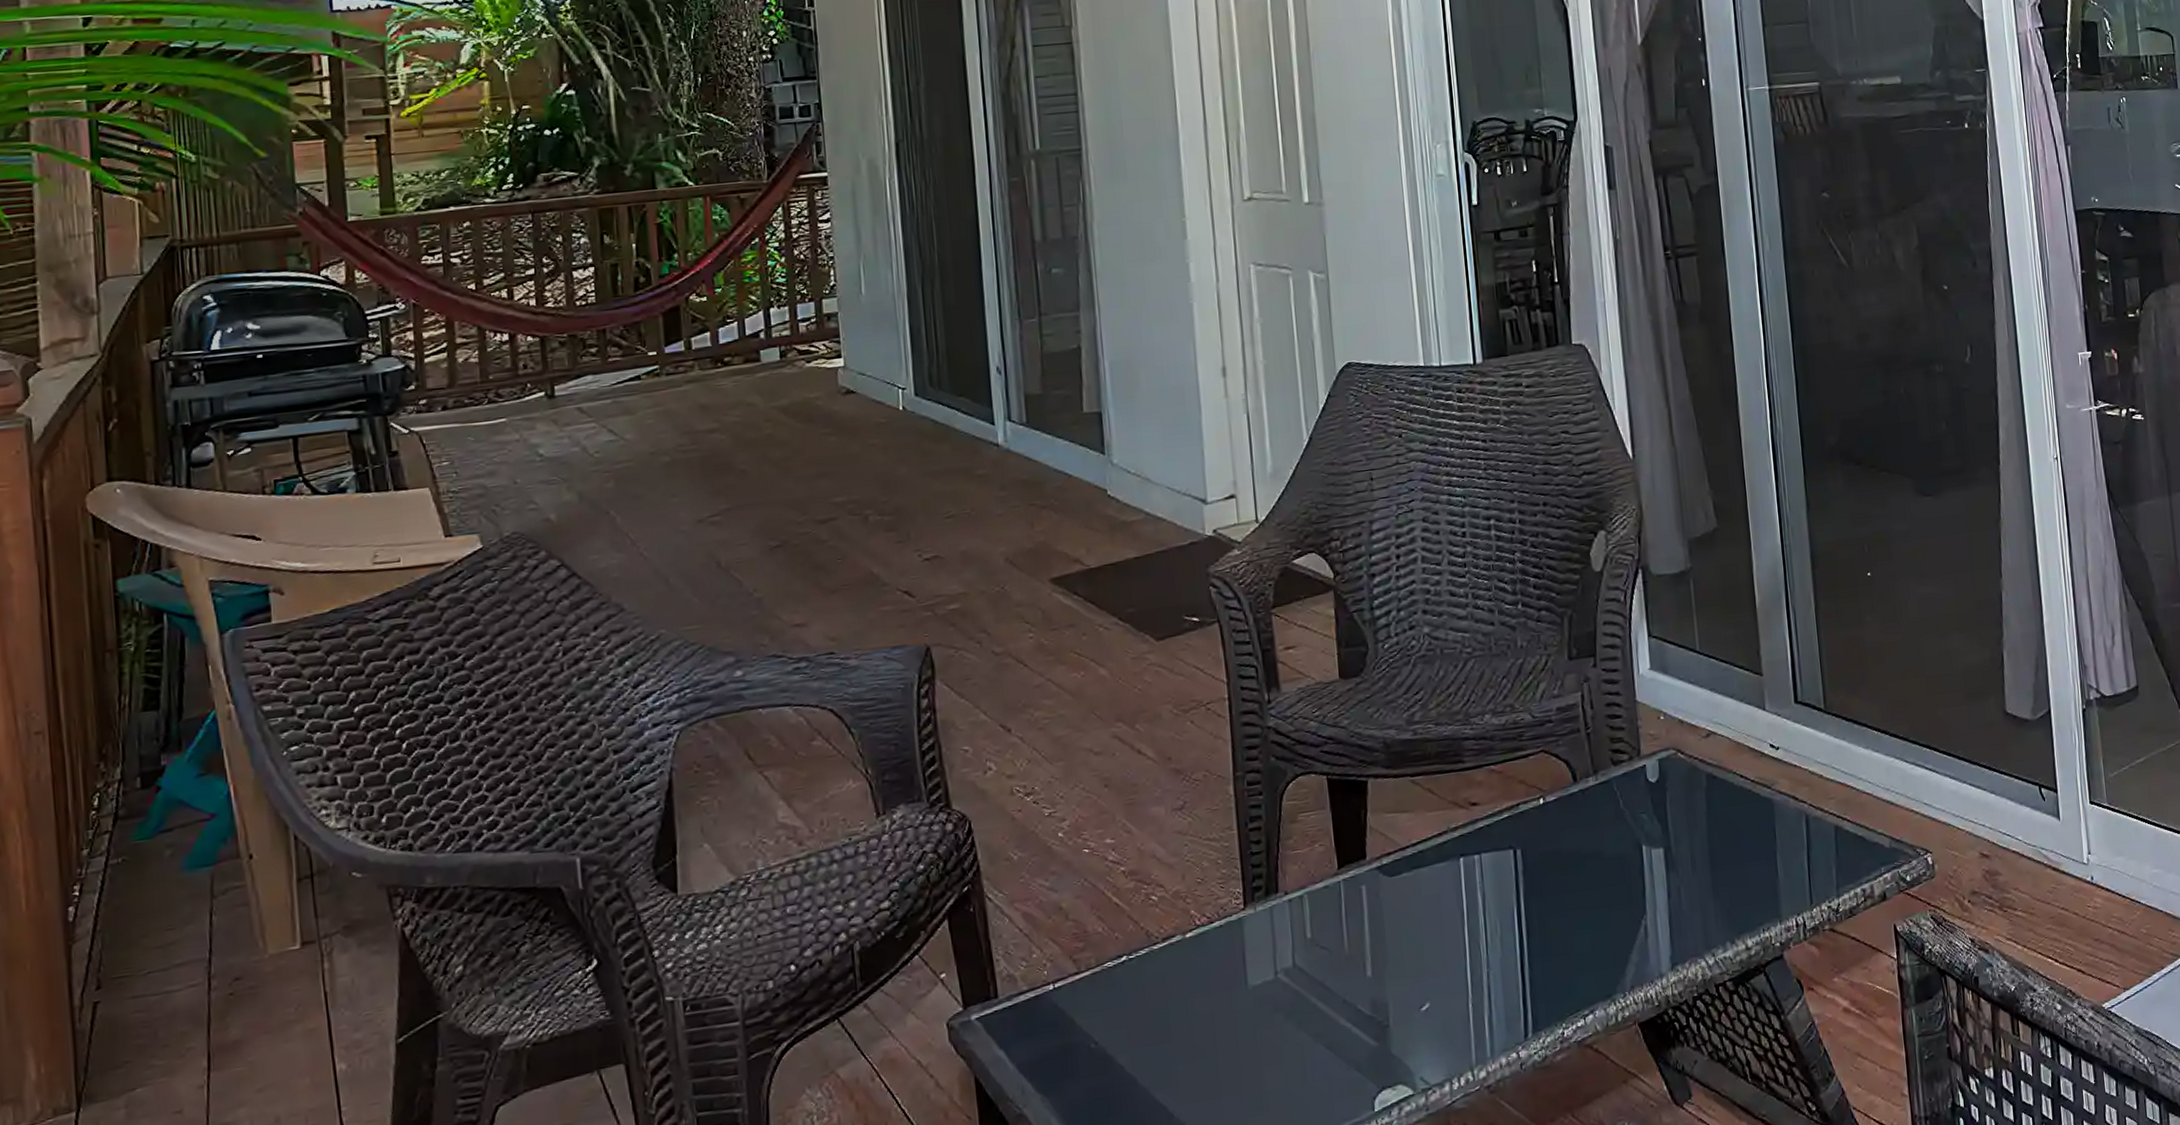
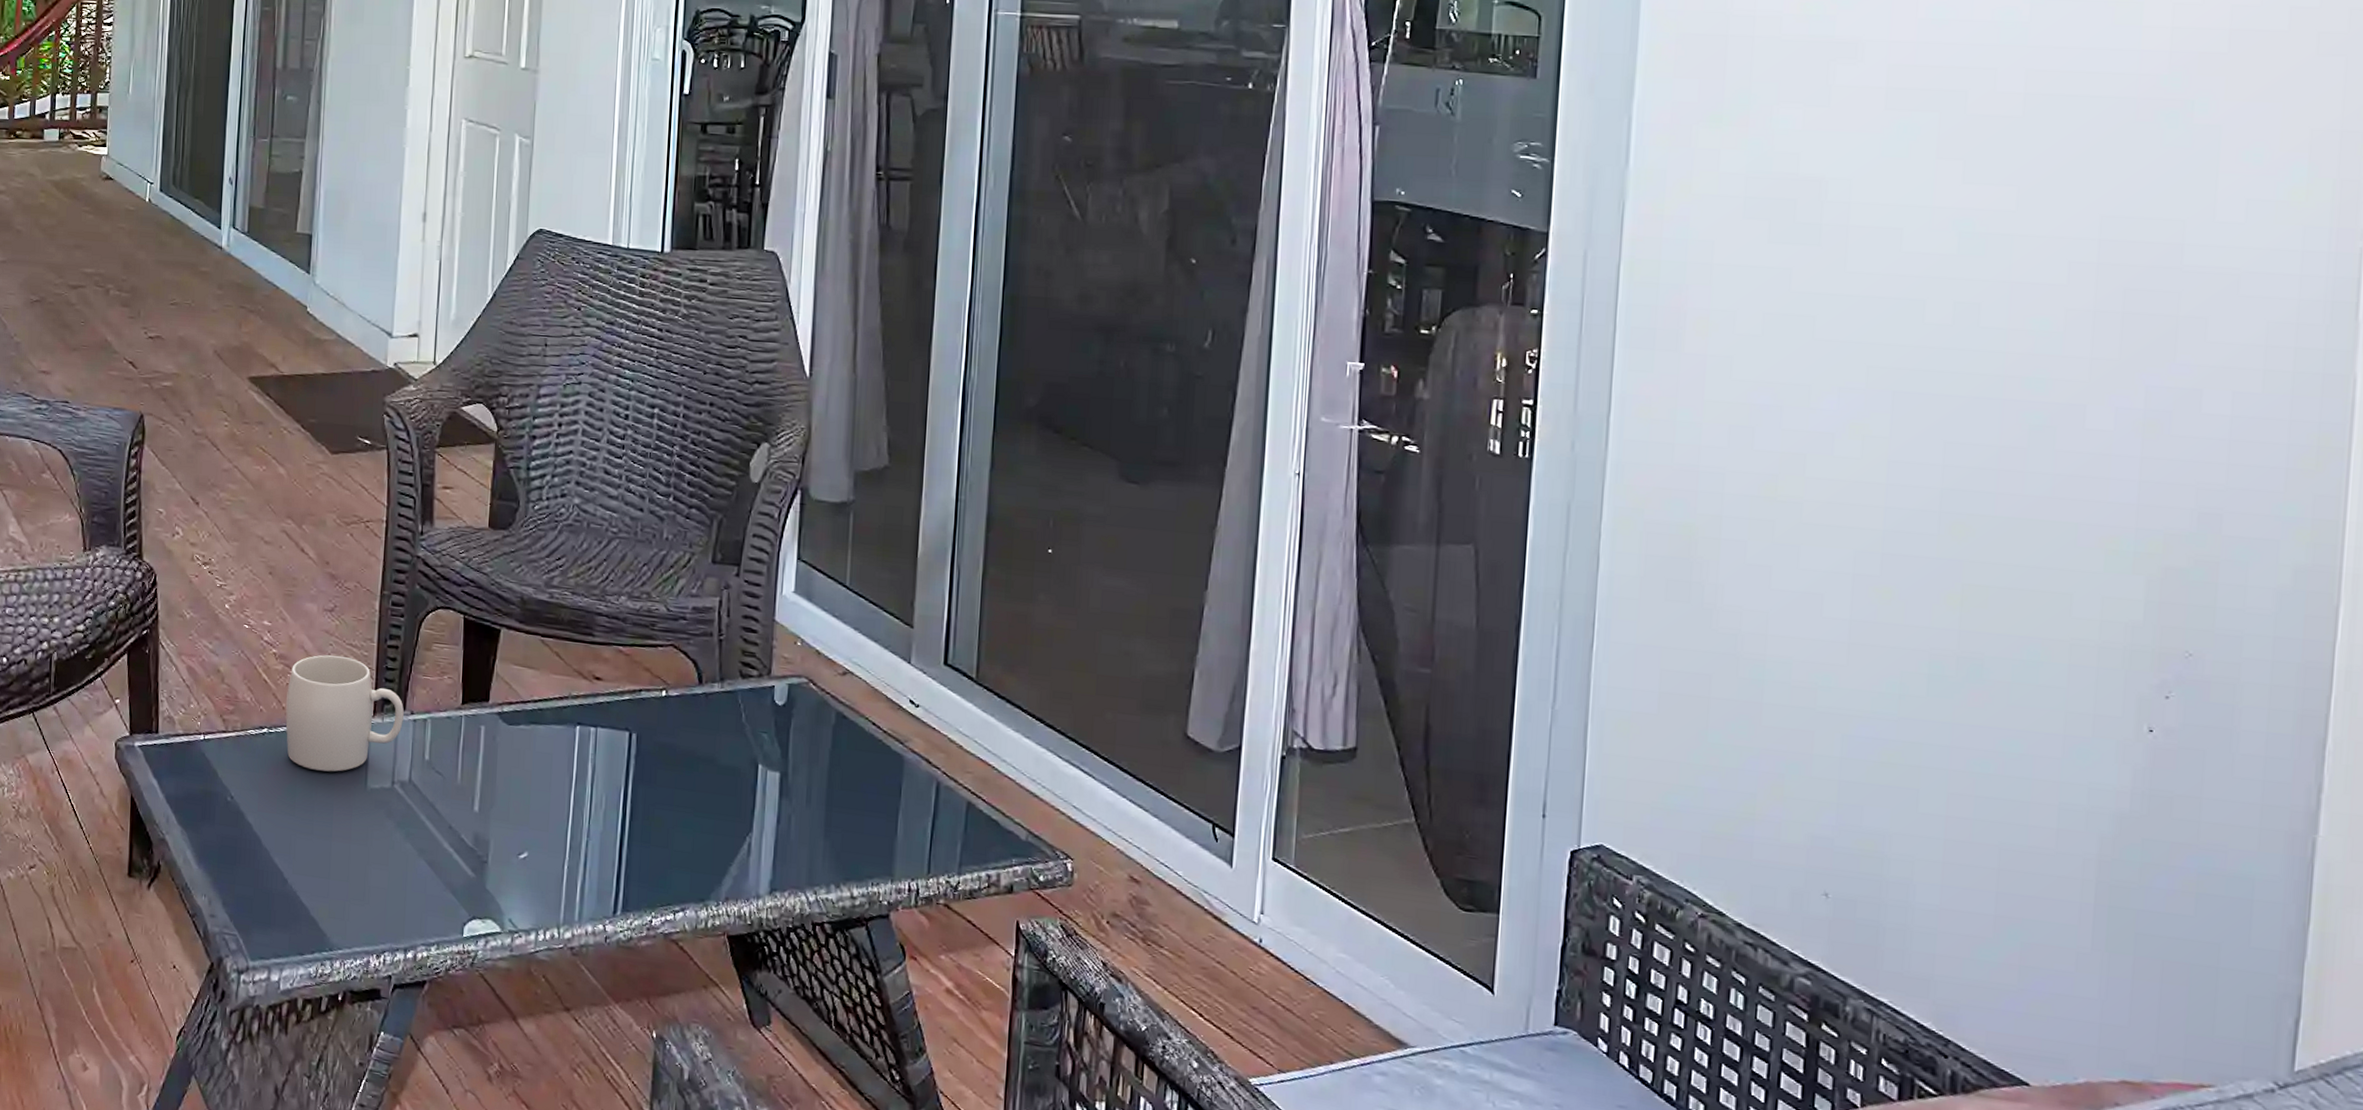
mug: none [1143,853,1278,987] -> present [285,655,404,772]

